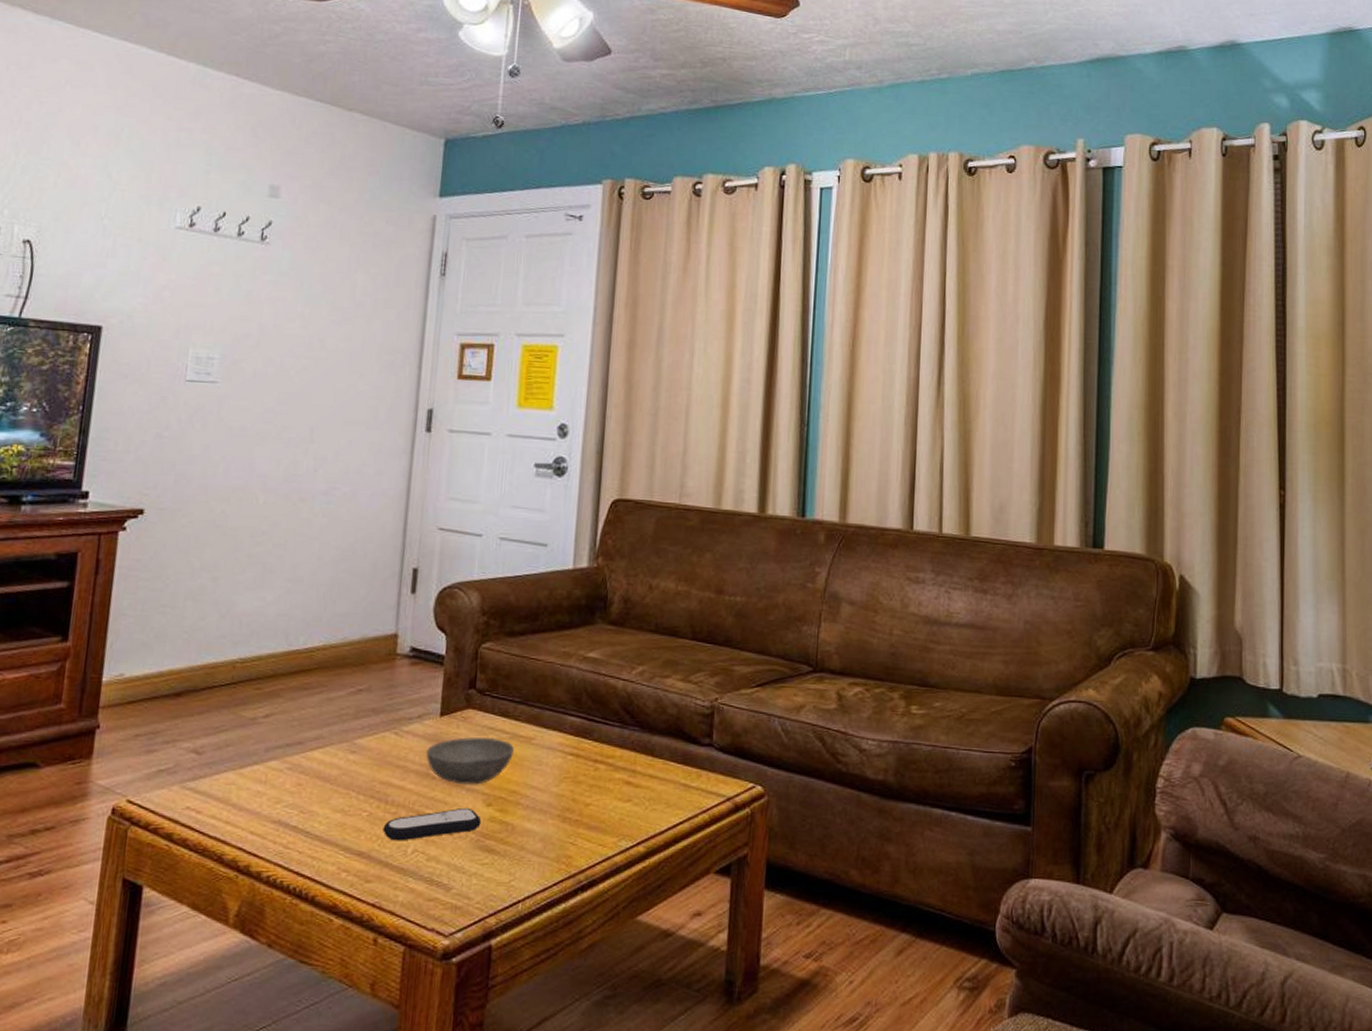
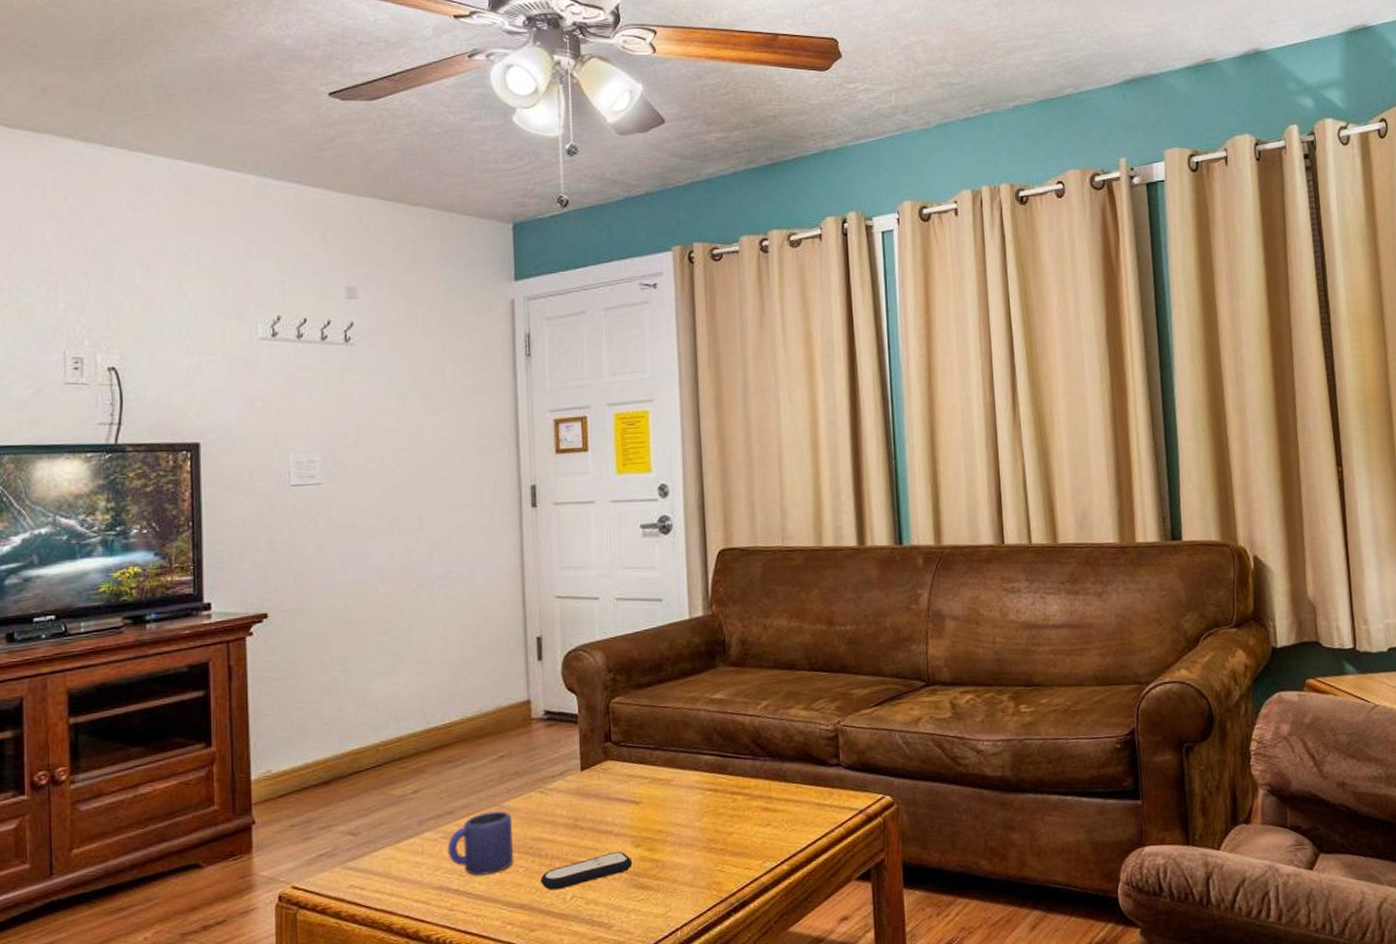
mug: none [291,747,362,815] -> present [447,811,514,876]
soup bowl: present [426,737,515,785] -> none [572,784,656,831]

